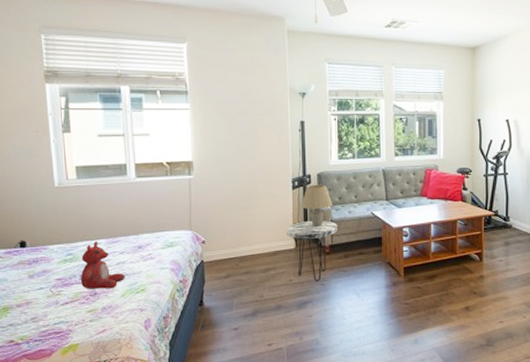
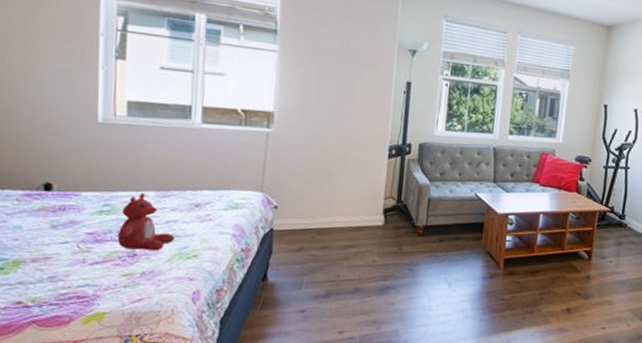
side table: present [286,220,338,281] -> none [374,195,436,265]
table lamp: present [301,184,333,227] -> none [396,155,433,204]

